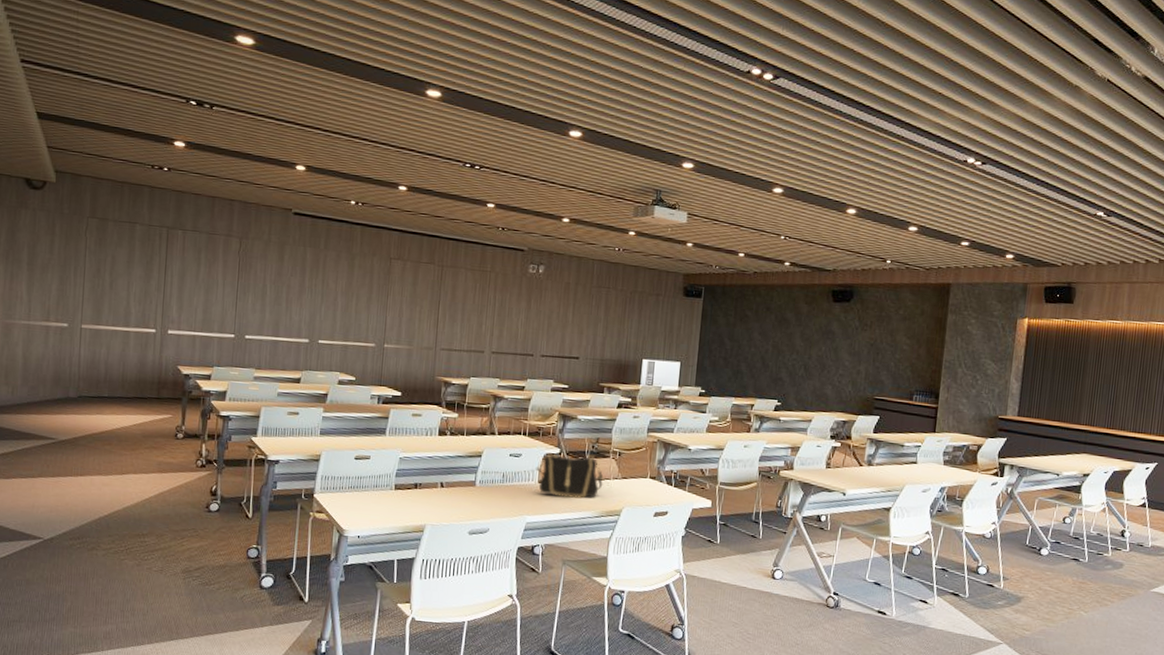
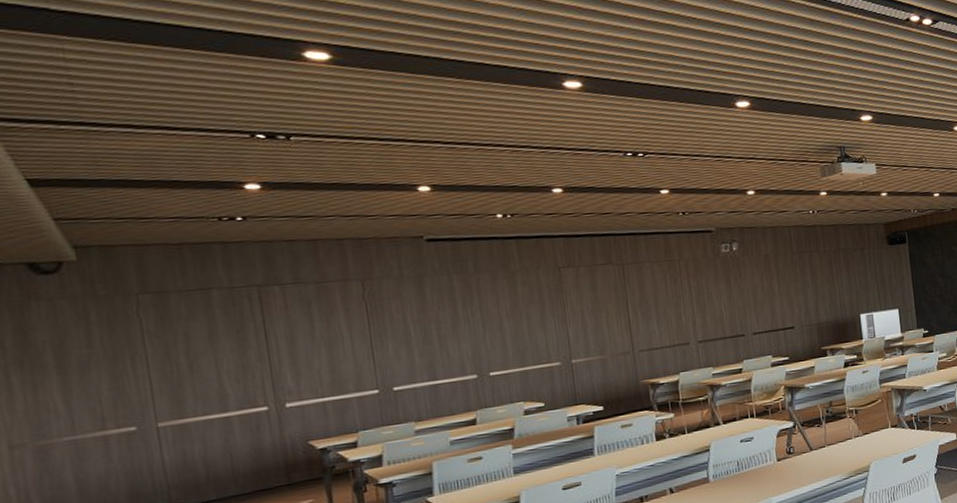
handbag: present [536,454,604,499] -> none [772,419,846,470]

